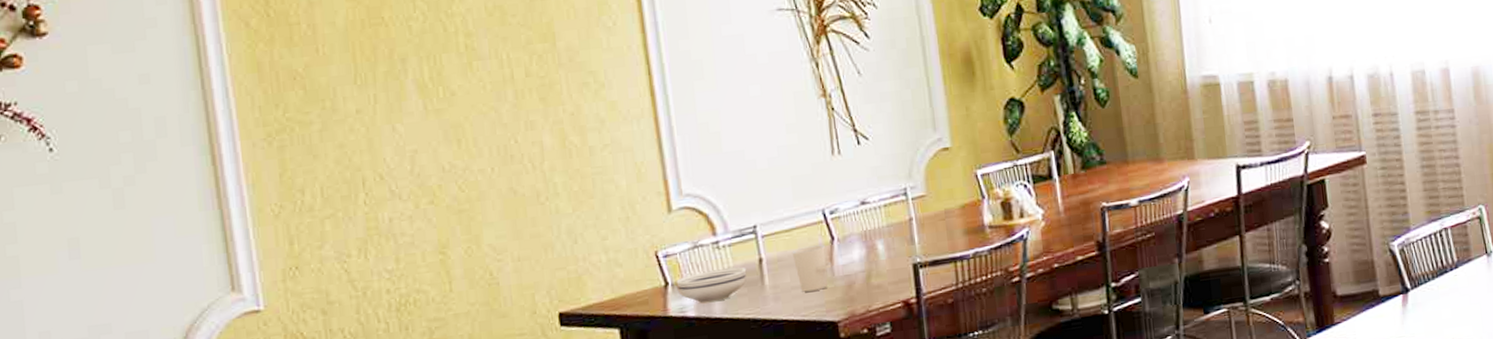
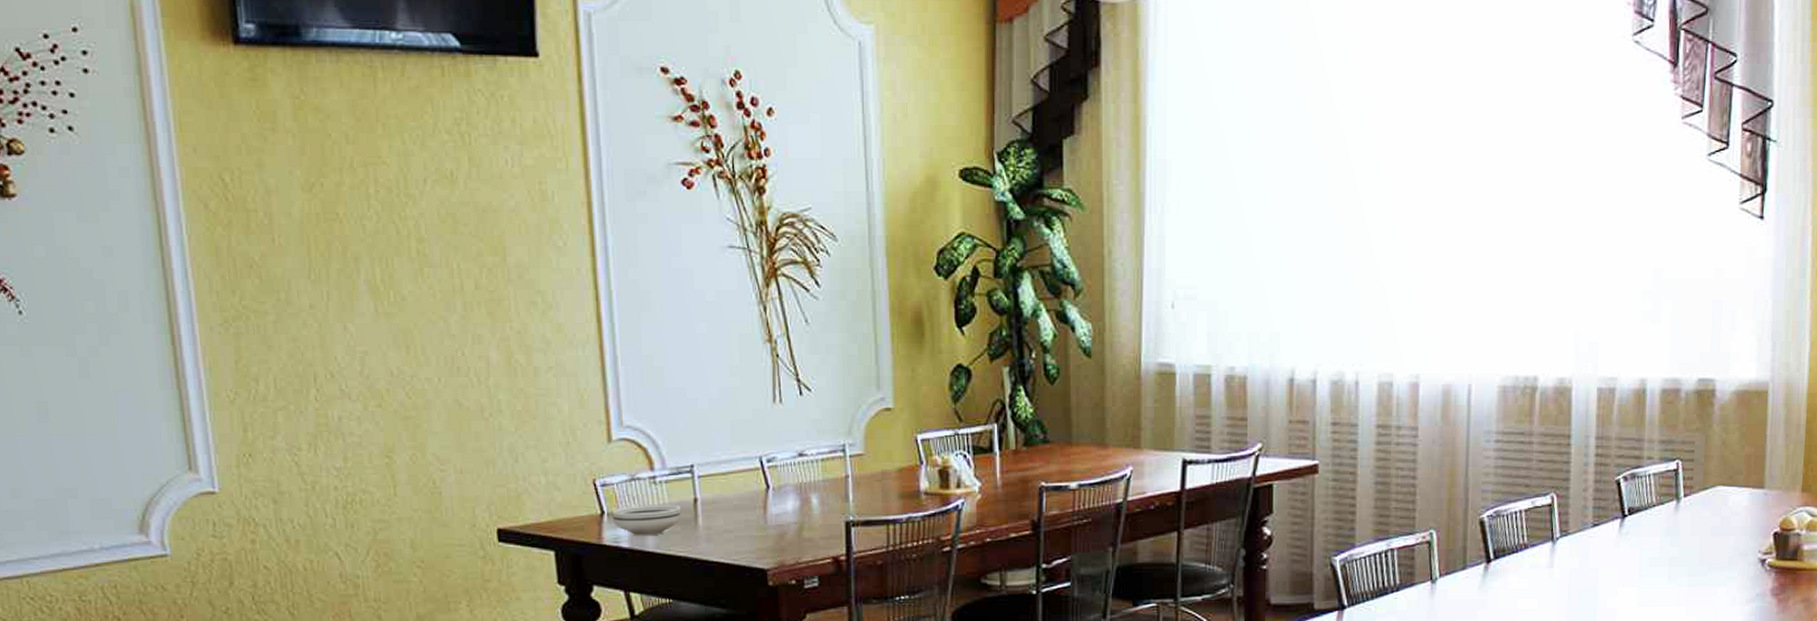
cup: present [791,245,832,292] -> none [726,492,765,537]

